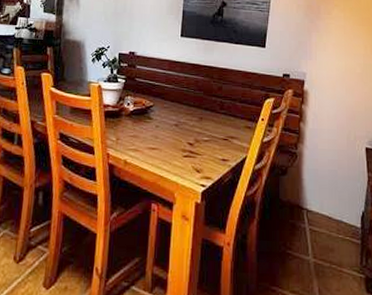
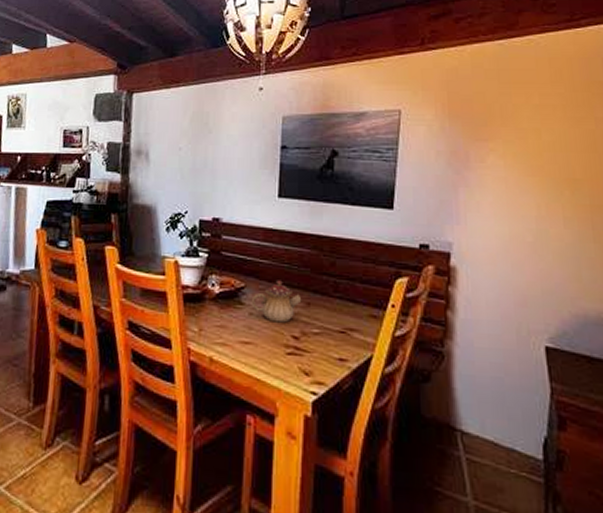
teapot: none [157,100,196,133] -> present [251,280,302,323]

